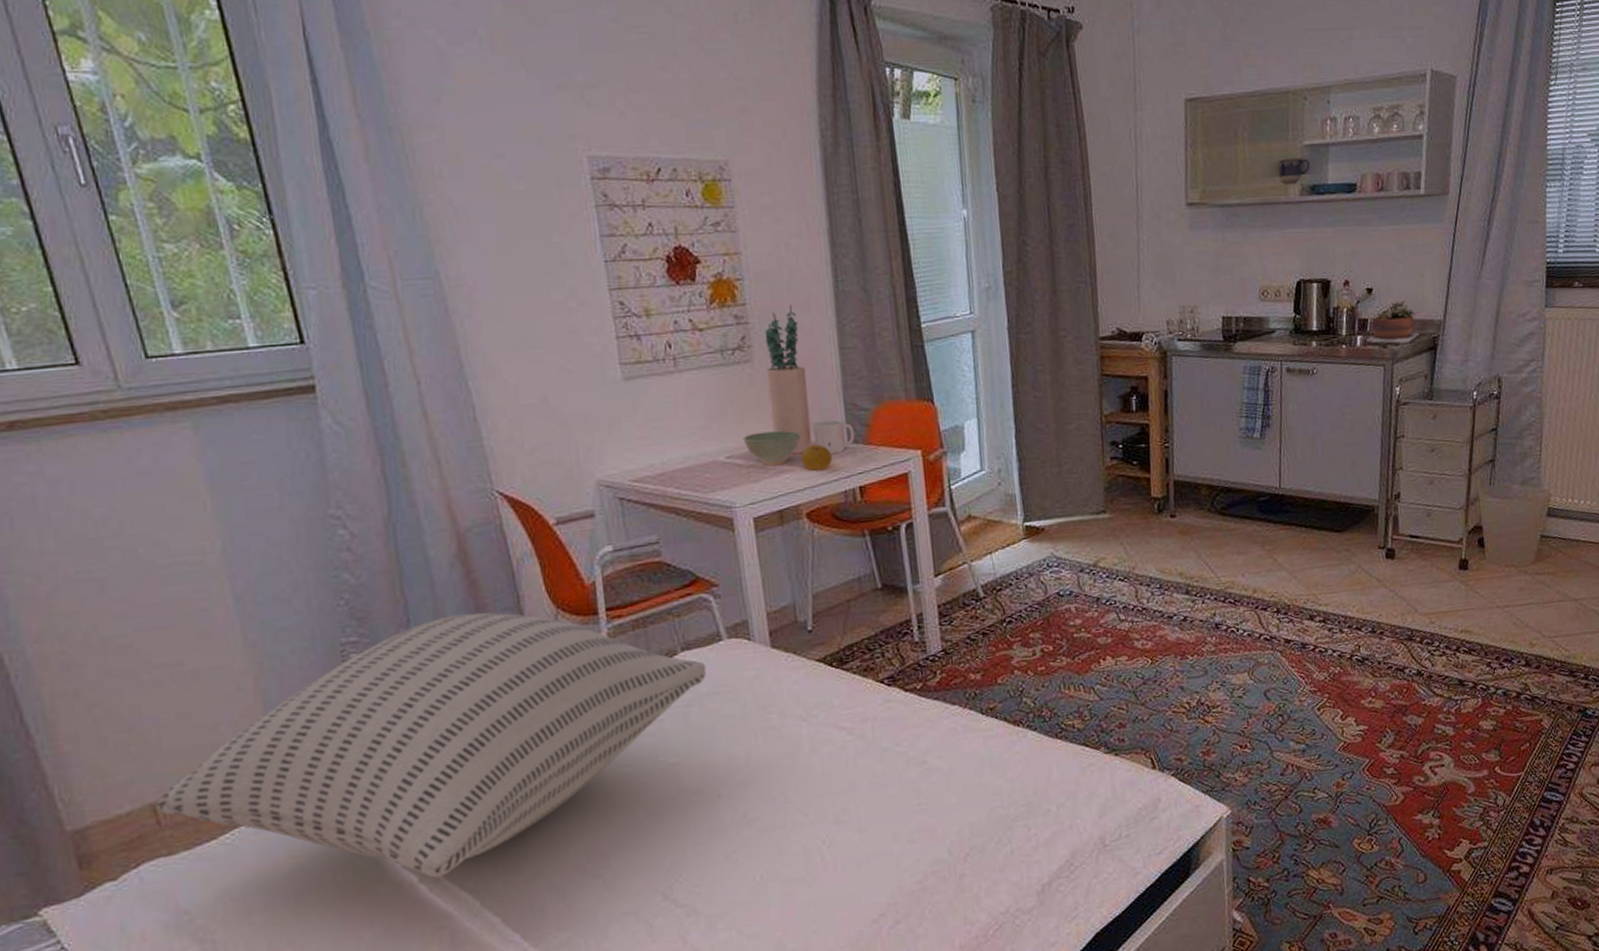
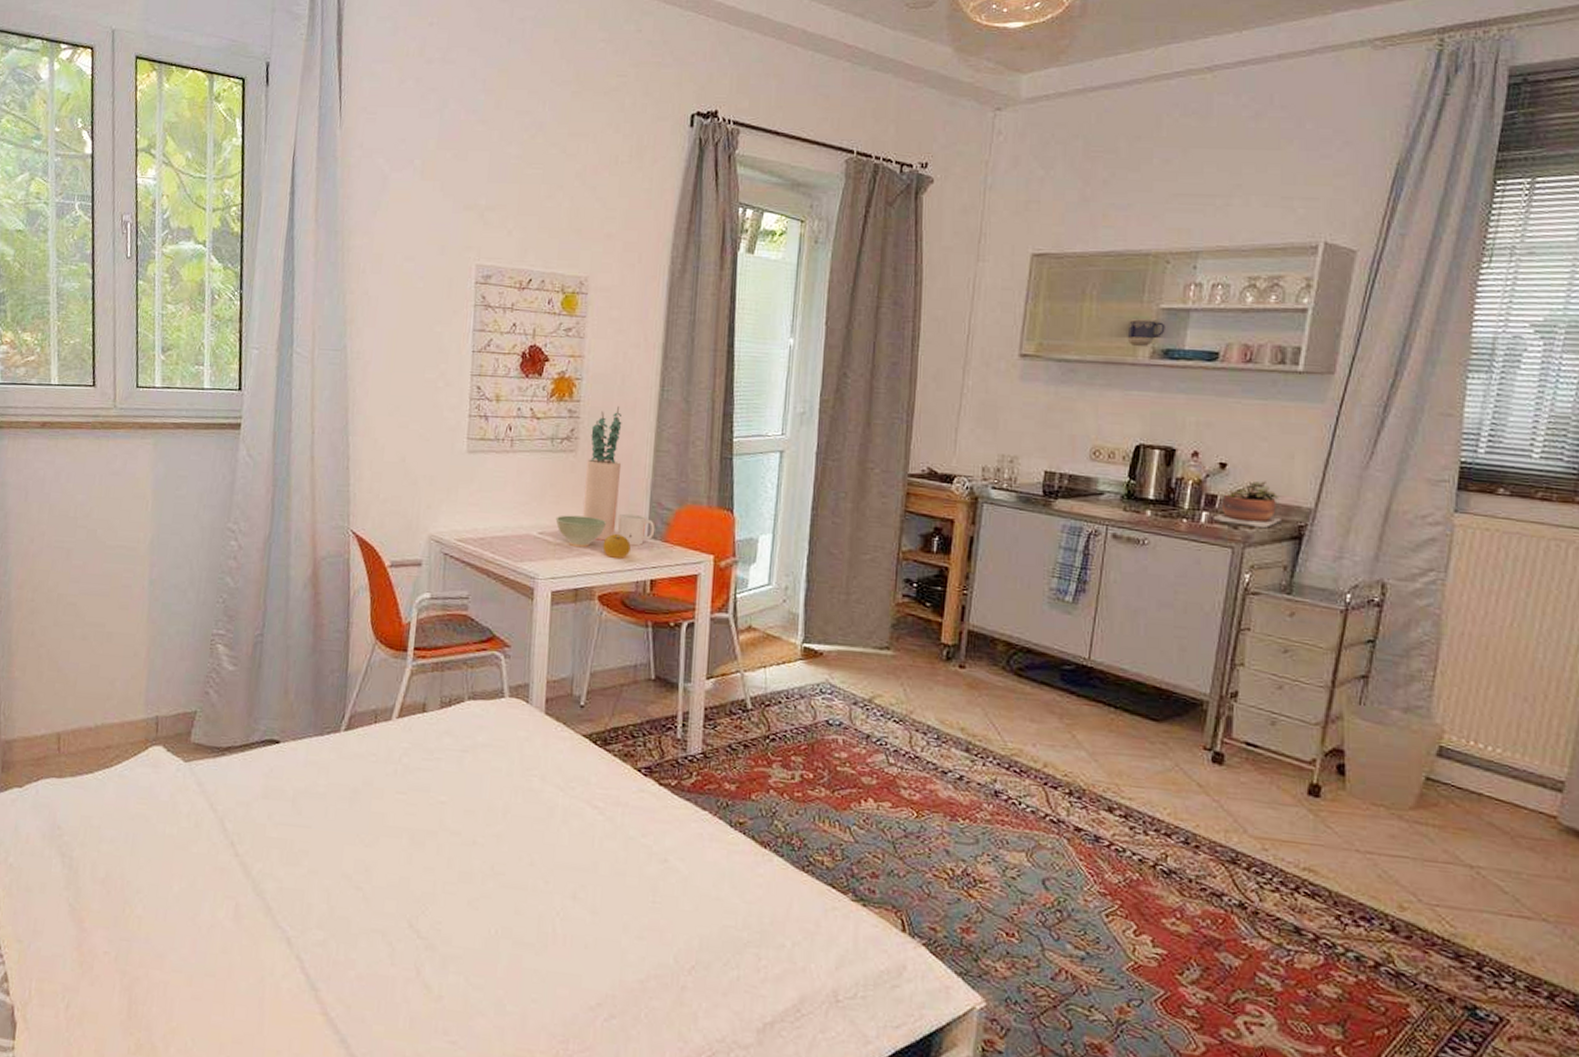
pillow: present [155,612,707,879] -> none [60,627,487,853]

